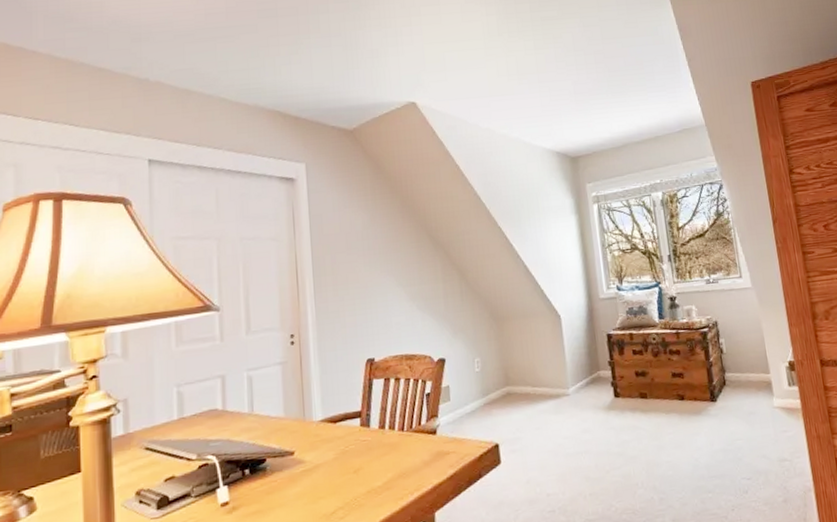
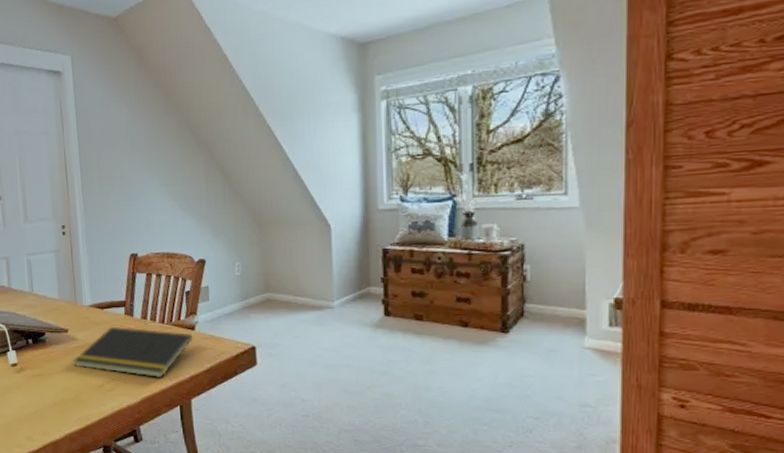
notepad: none [299,438,435,496] -> present [73,327,193,377]

